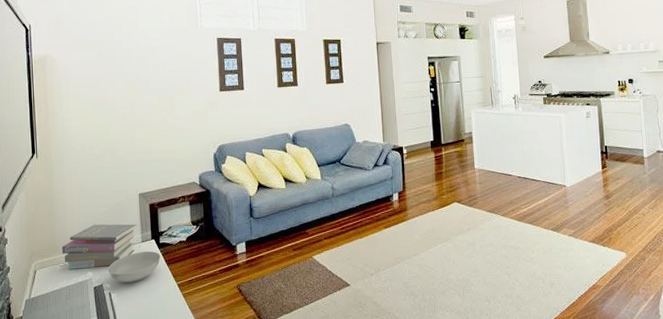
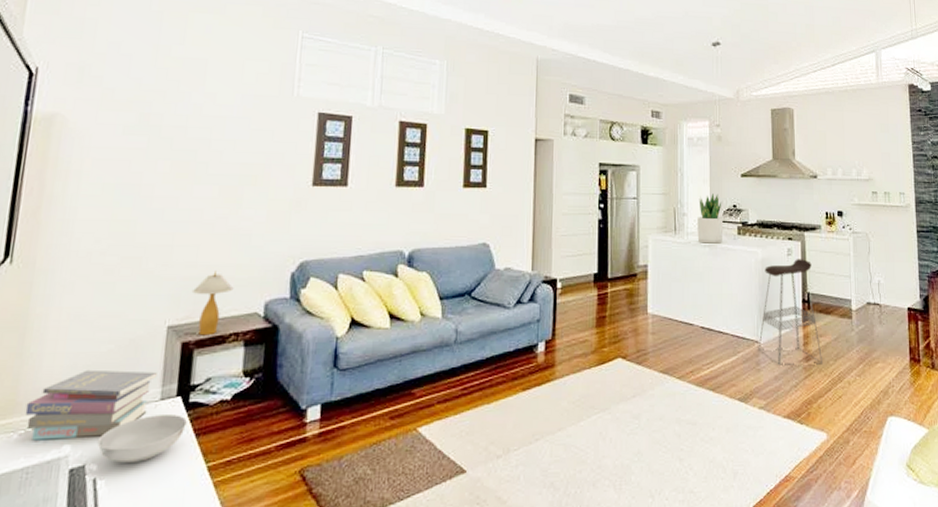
table lamp: none [150,155,177,199] -> present [191,271,234,336]
planter: none [510,73,532,113] -> present [697,194,724,244]
bar stool: none [565,120,620,203] -> present [758,259,822,365]

